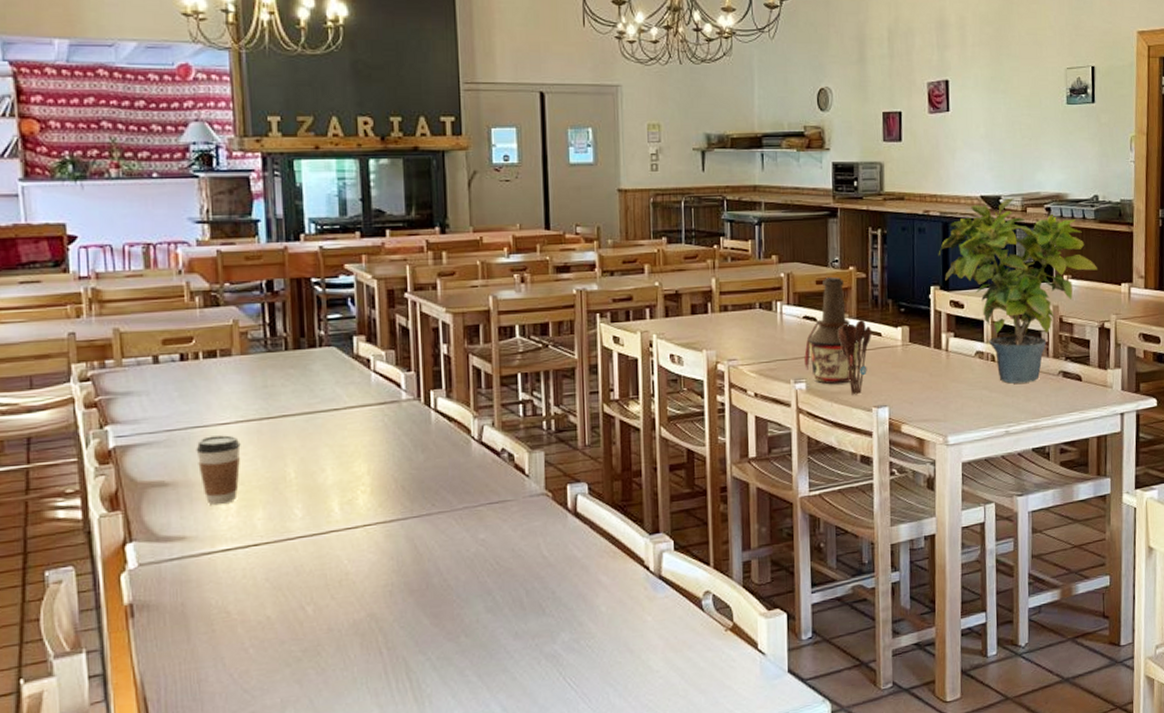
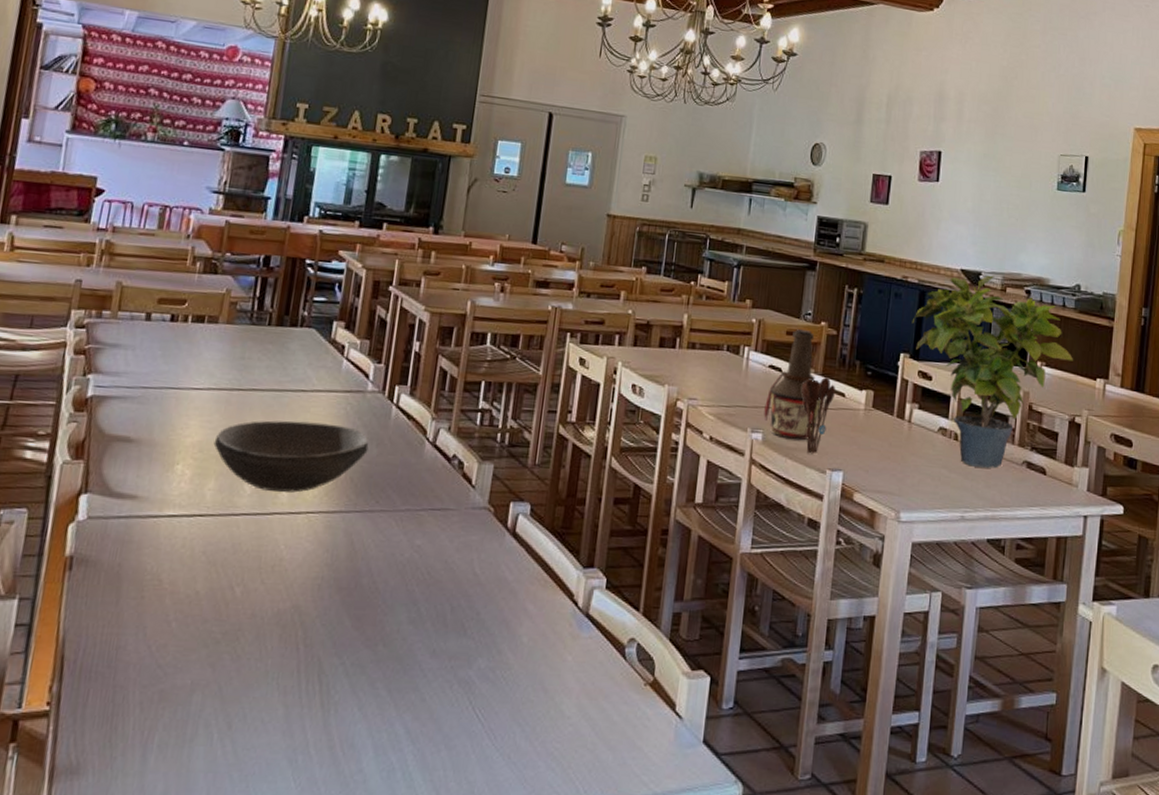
coffee cup: present [196,435,241,505] -> none [164,399,209,469]
bowl: none [253,437,414,512] -> present [213,420,369,493]

